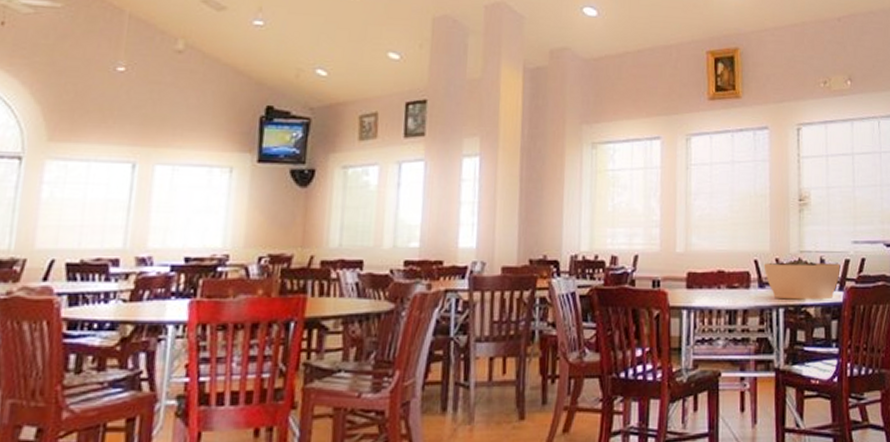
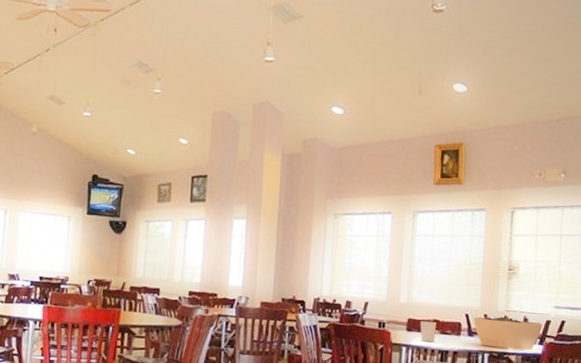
cup: none [702,273,724,301] -> present [420,320,439,343]

